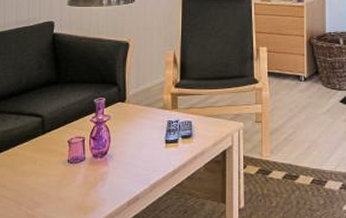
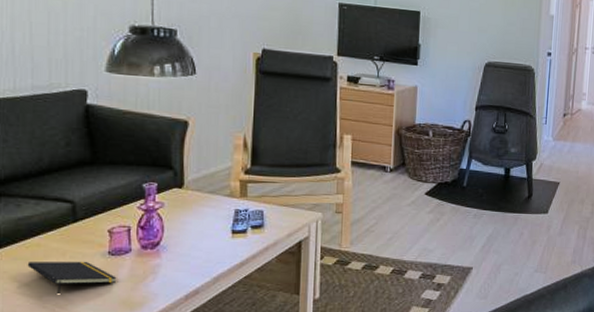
notepad: none [8,168,74,197] -> present [27,261,117,293]

